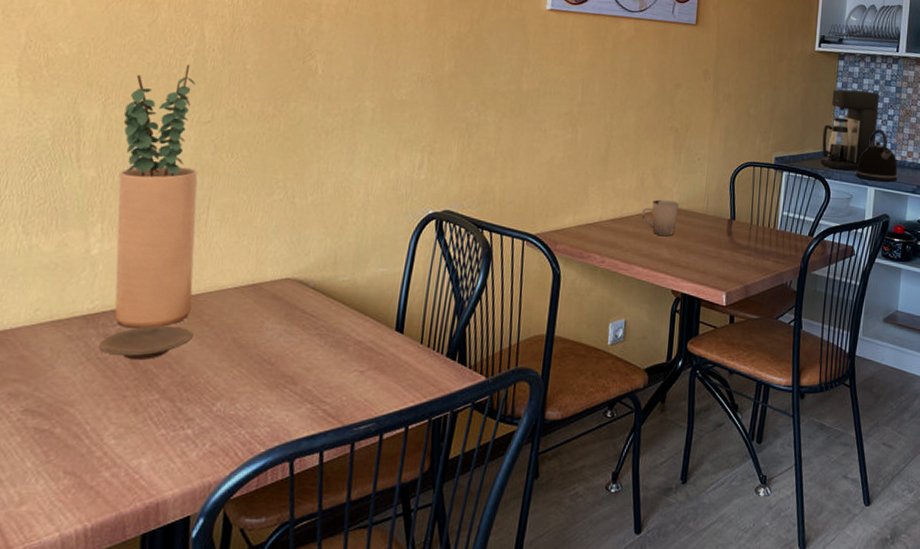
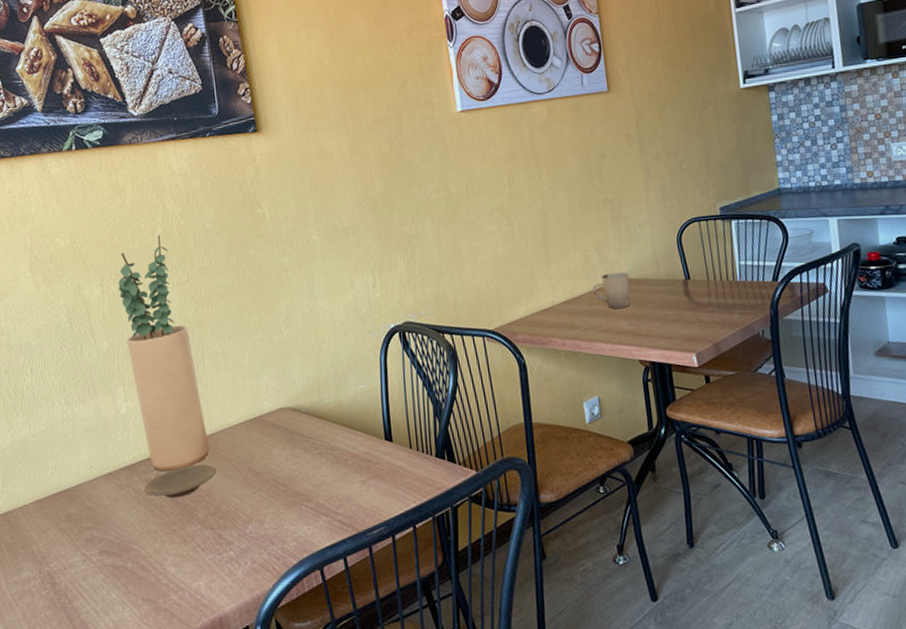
coffee maker: present [821,89,880,171] -> none [766,117,828,208]
kettle: present [855,129,898,182] -> none [811,154,861,212]

